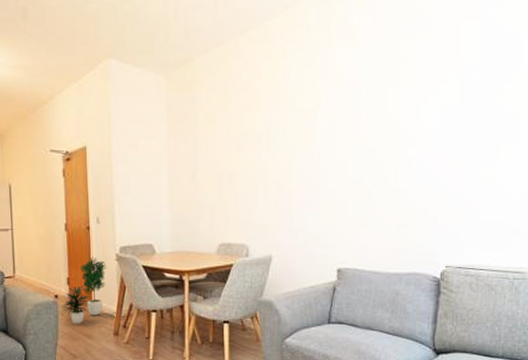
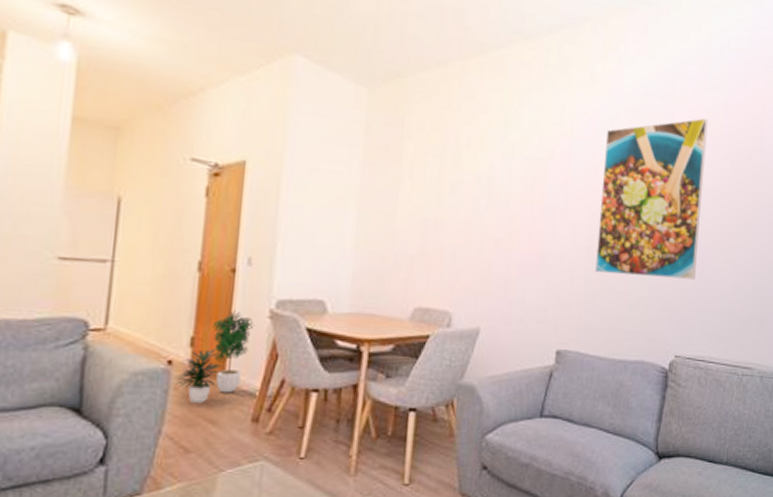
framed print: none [366,47,464,201] -> present [595,118,708,280]

